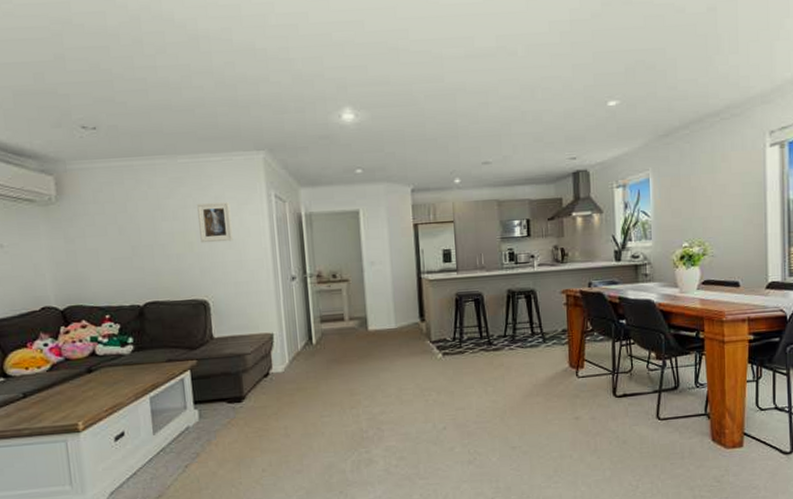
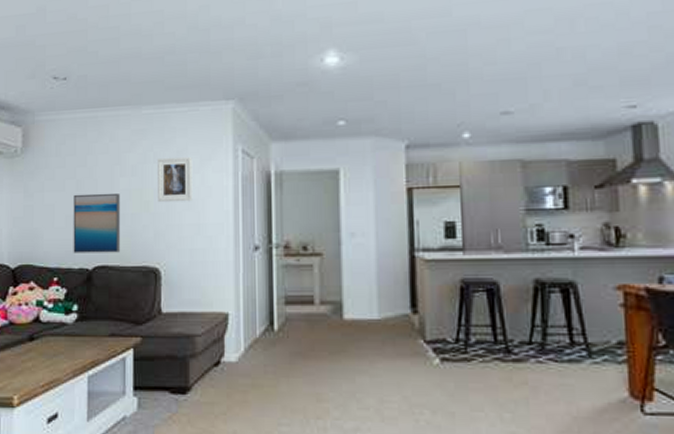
wall art: none [117,235,169,292] -> present [73,192,120,253]

